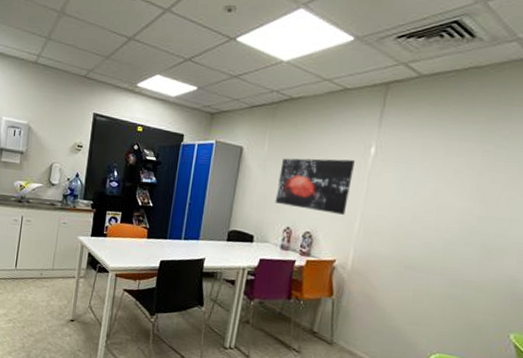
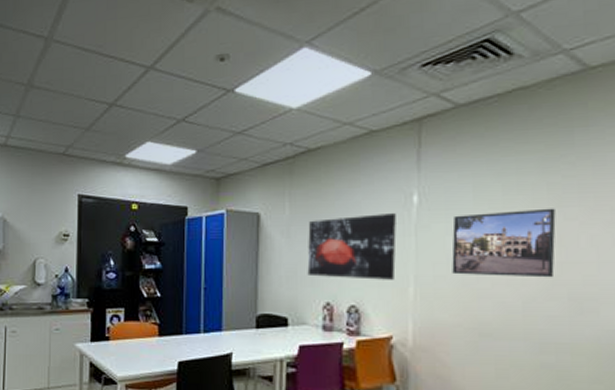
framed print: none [392,168,485,228] -> present [452,208,556,278]

